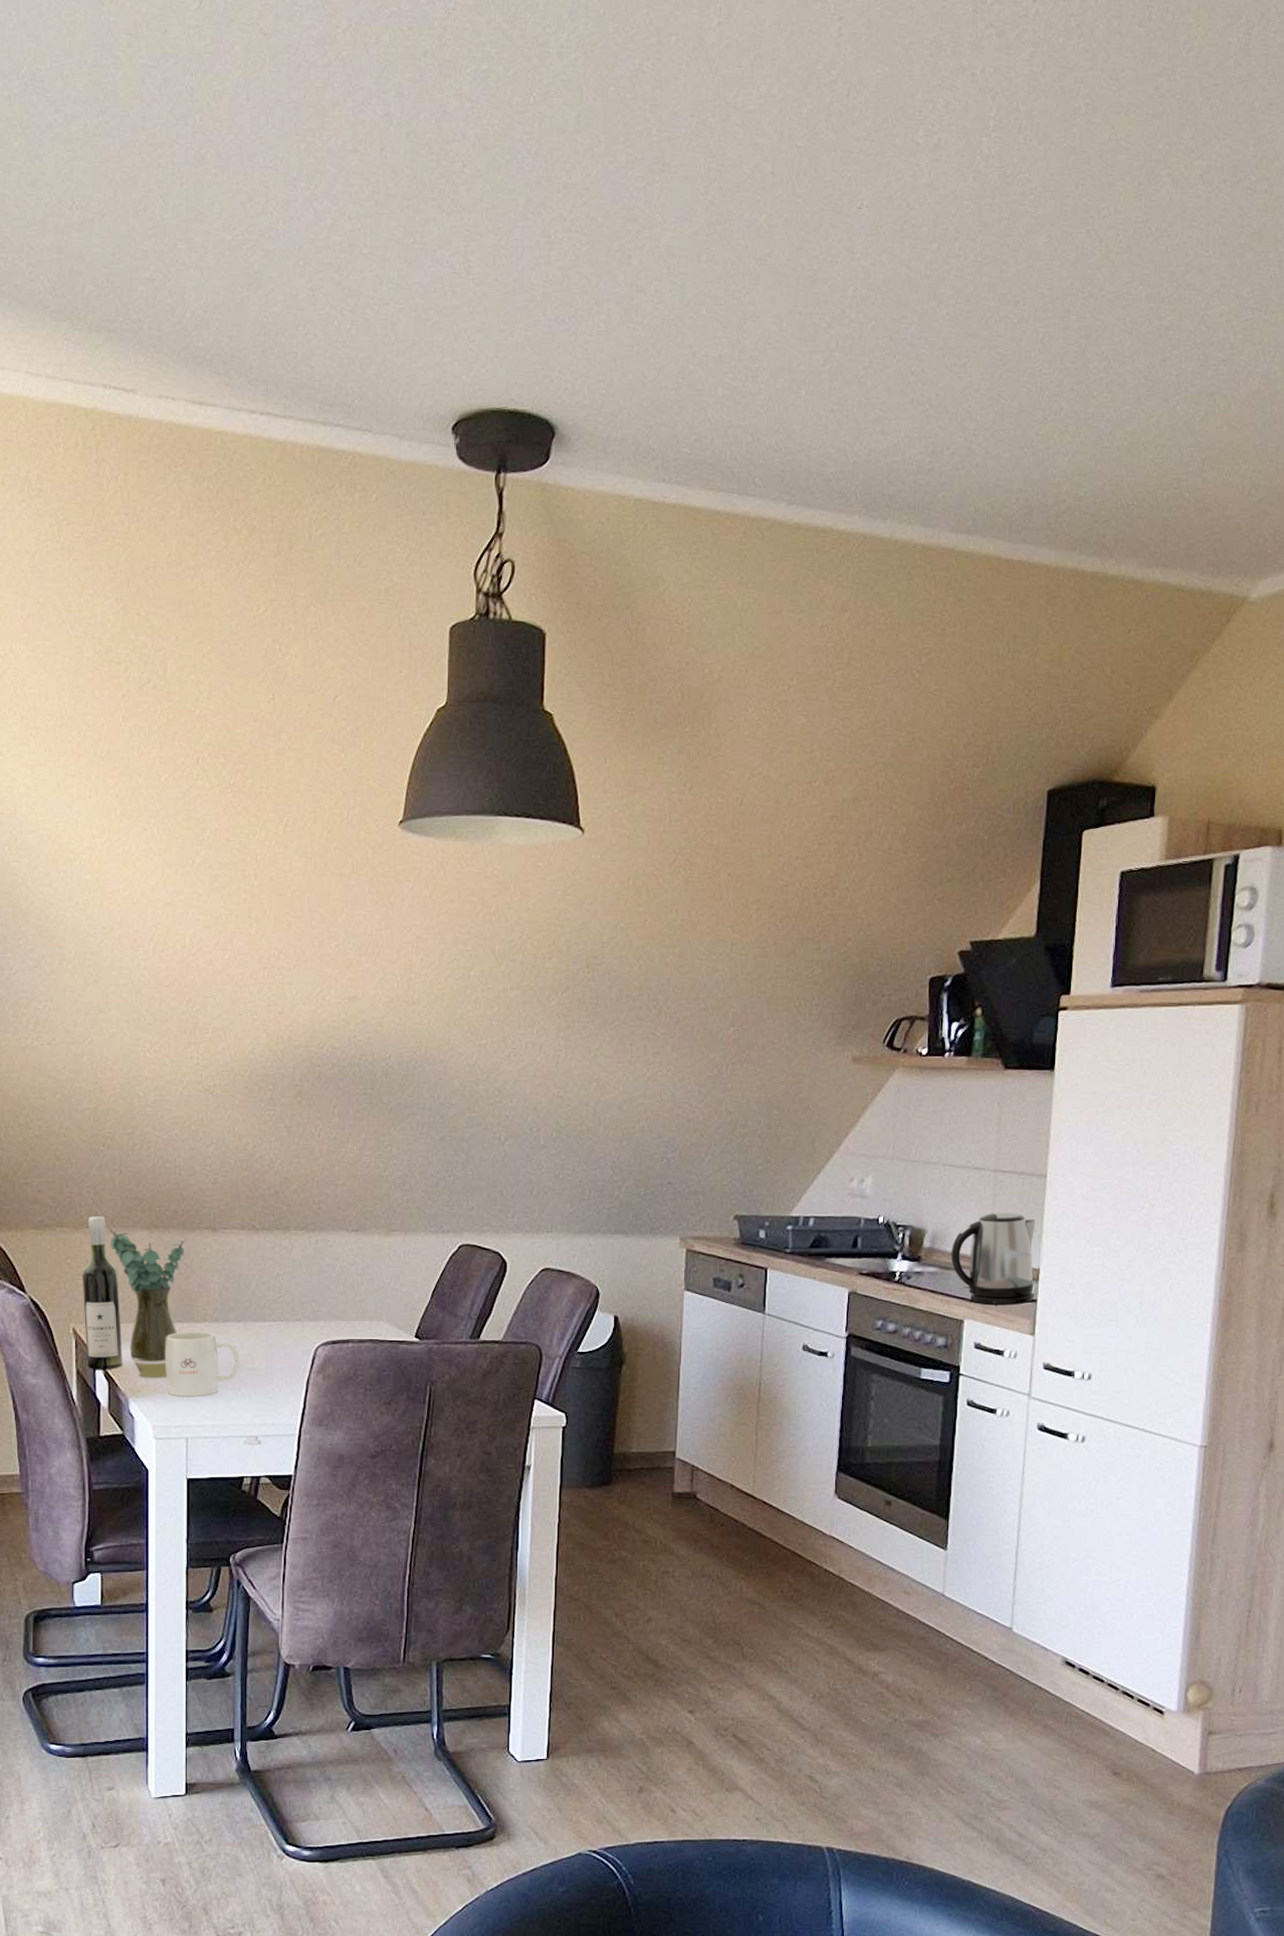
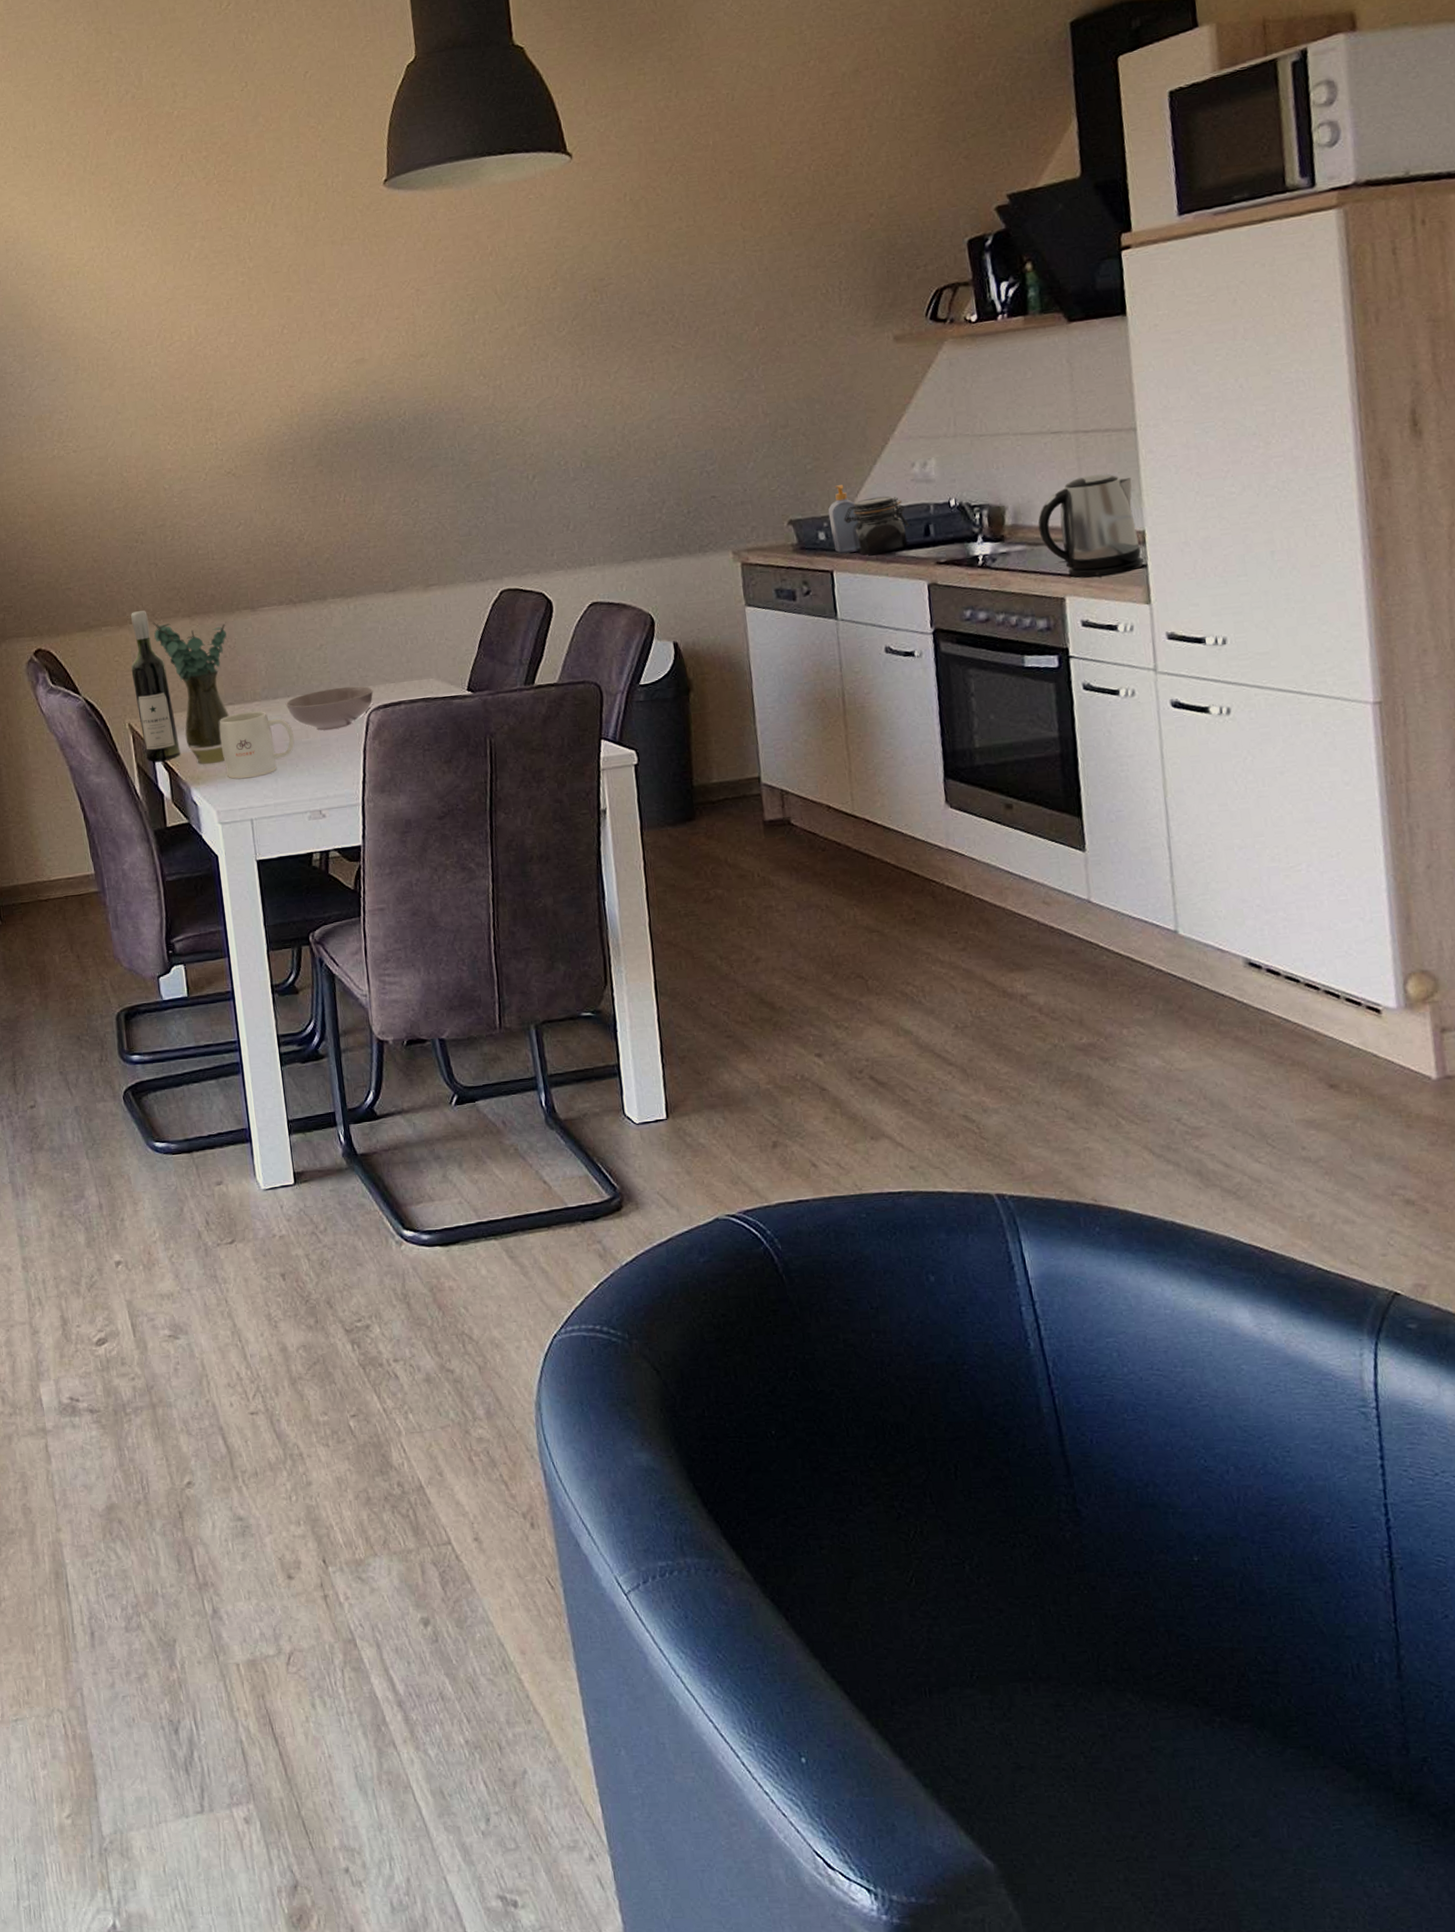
bowl: none [235,1318,324,1359] -> present [285,686,374,730]
soap bottle: none [770,1189,796,1254] -> present [828,485,858,555]
jar: none [784,1205,840,1259] -> present [844,496,909,556]

